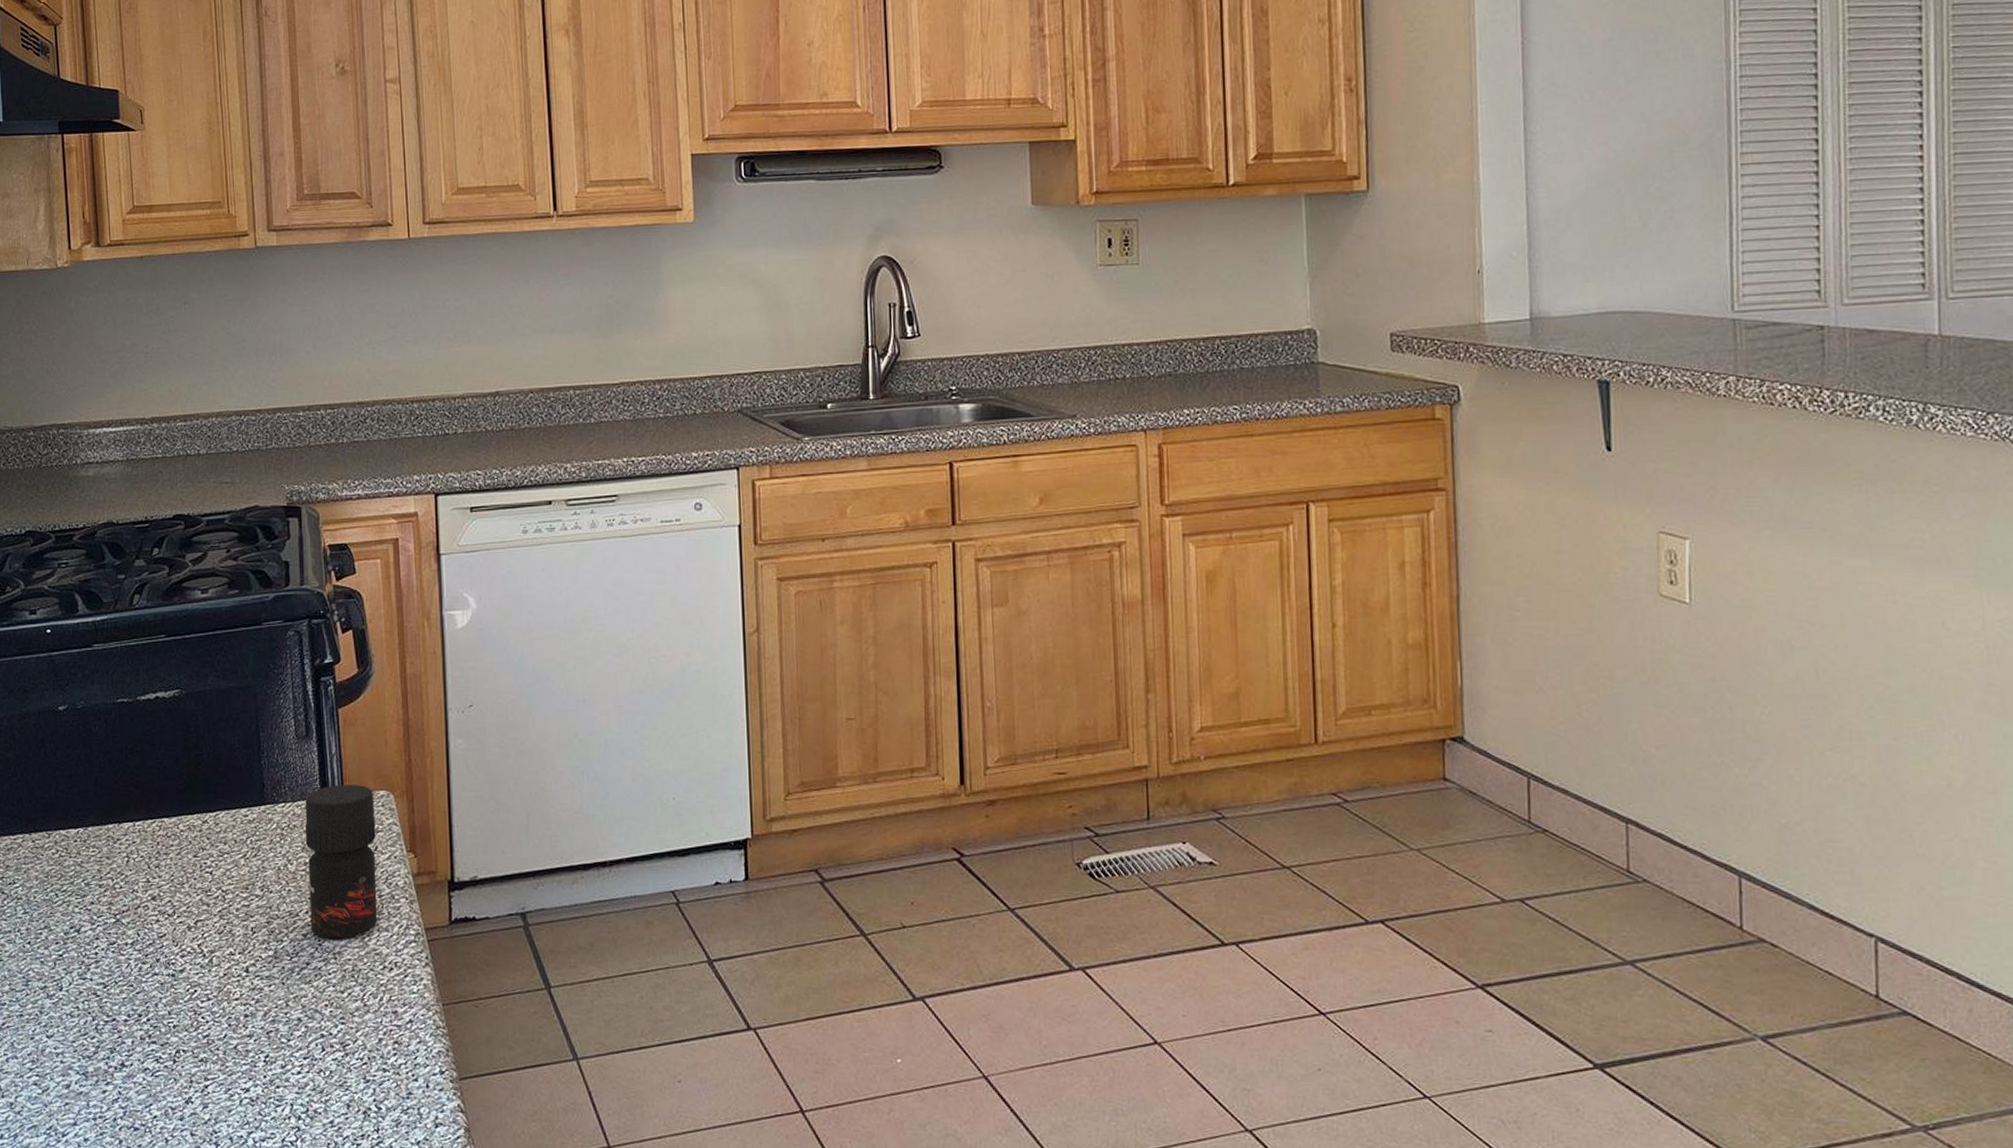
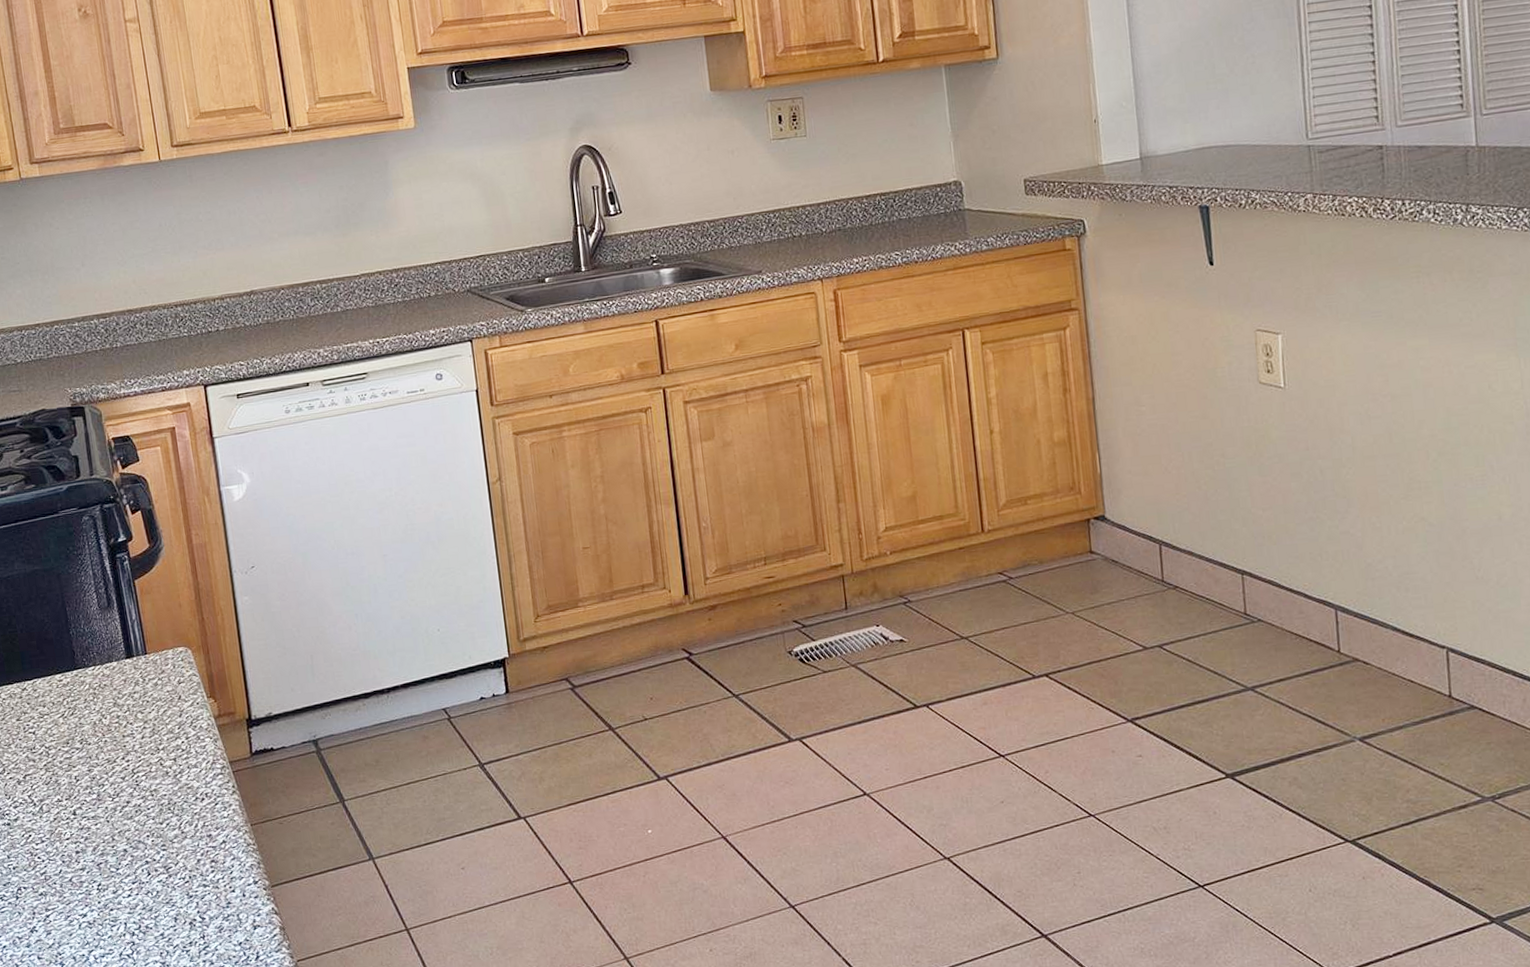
jar: present [305,785,378,939] -> none [112,644,187,779]

